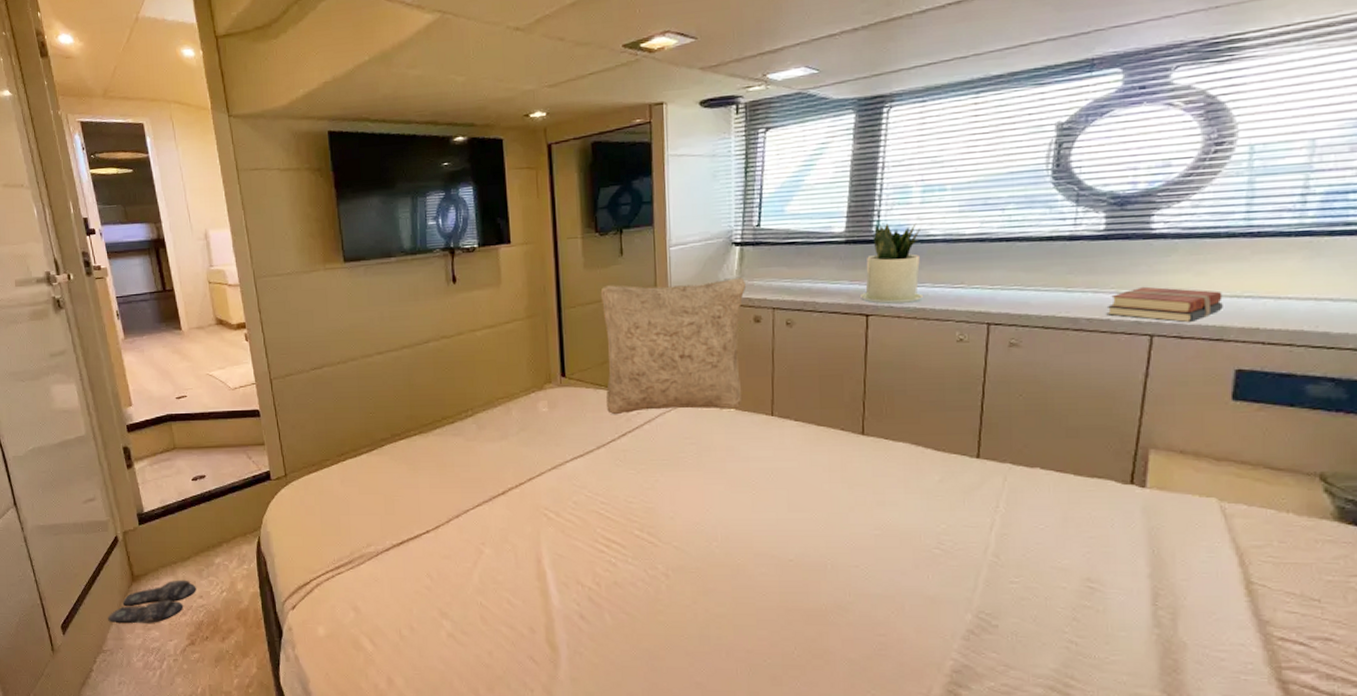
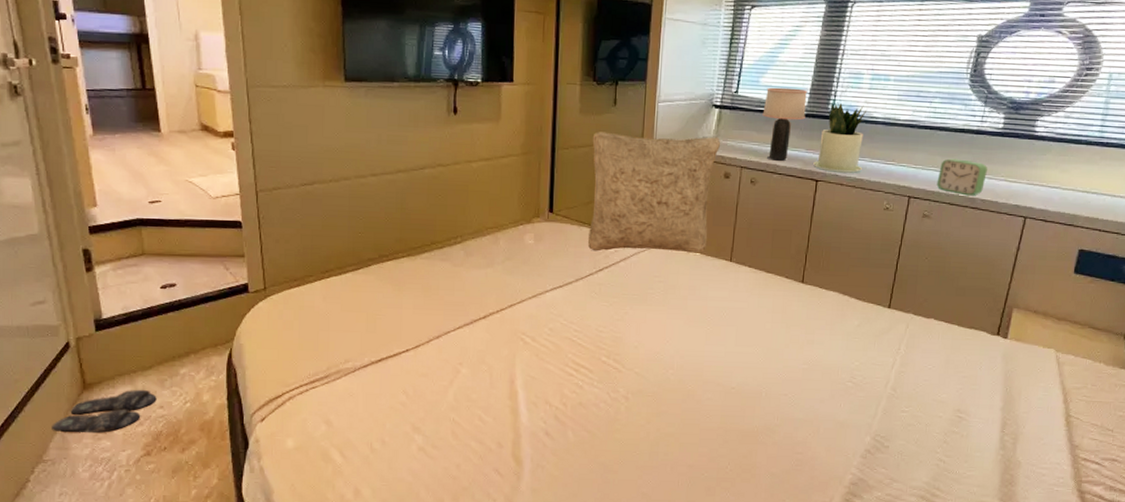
table lamp: none [792,212,845,297] -> present [762,87,807,161]
alarm clock: none [1023,272,1090,316] -> present [936,158,987,196]
books: present [1106,286,1223,323] -> none [996,177,1077,210]

